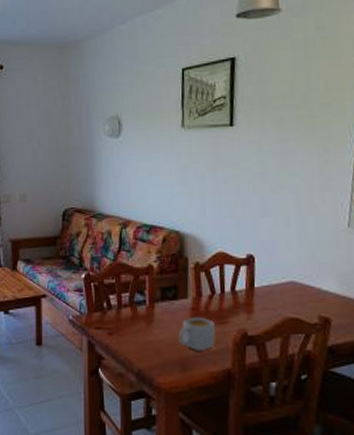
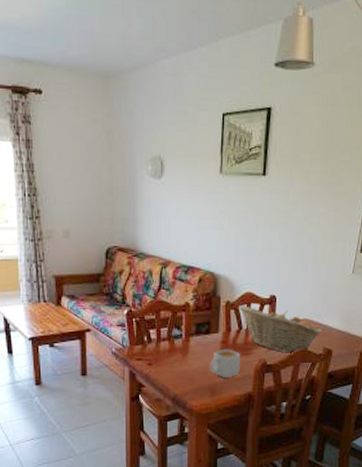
fruit basket: none [209,266,315,322] -> present [238,304,322,353]

